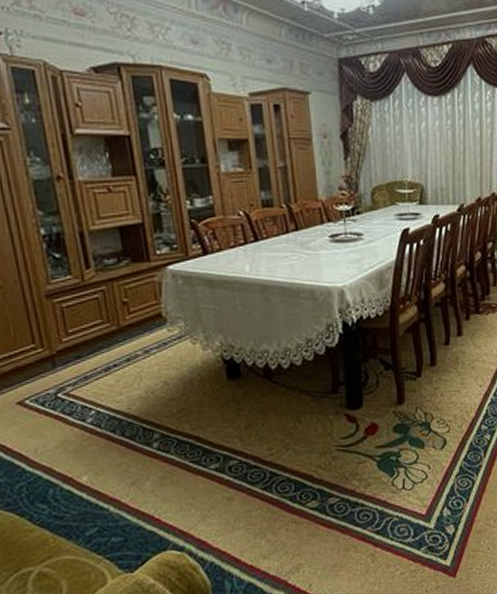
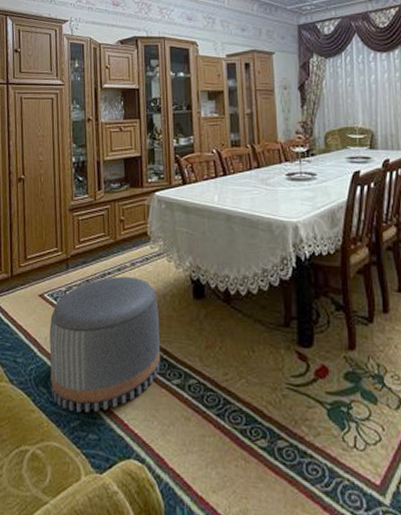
pouf: none [38,365,194,520] -> present [49,276,161,413]

